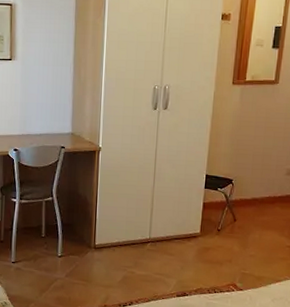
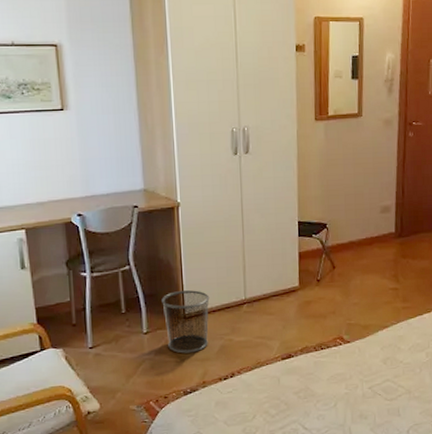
waste bin: none [76,224,118,279] -> present [162,290,210,354]

